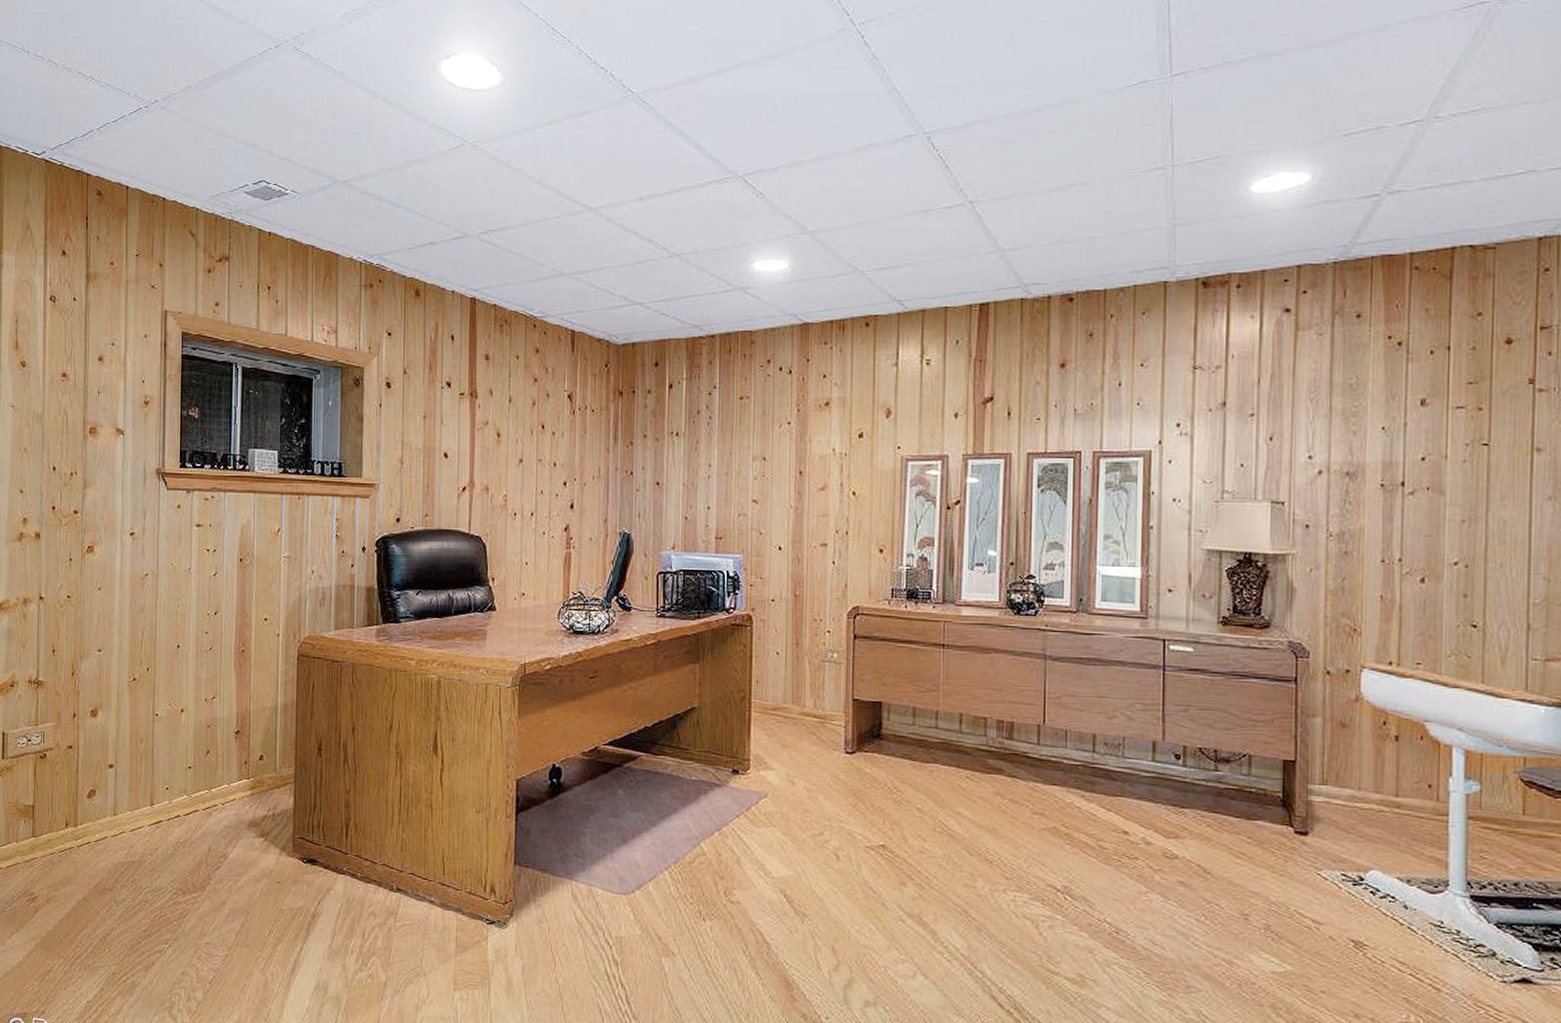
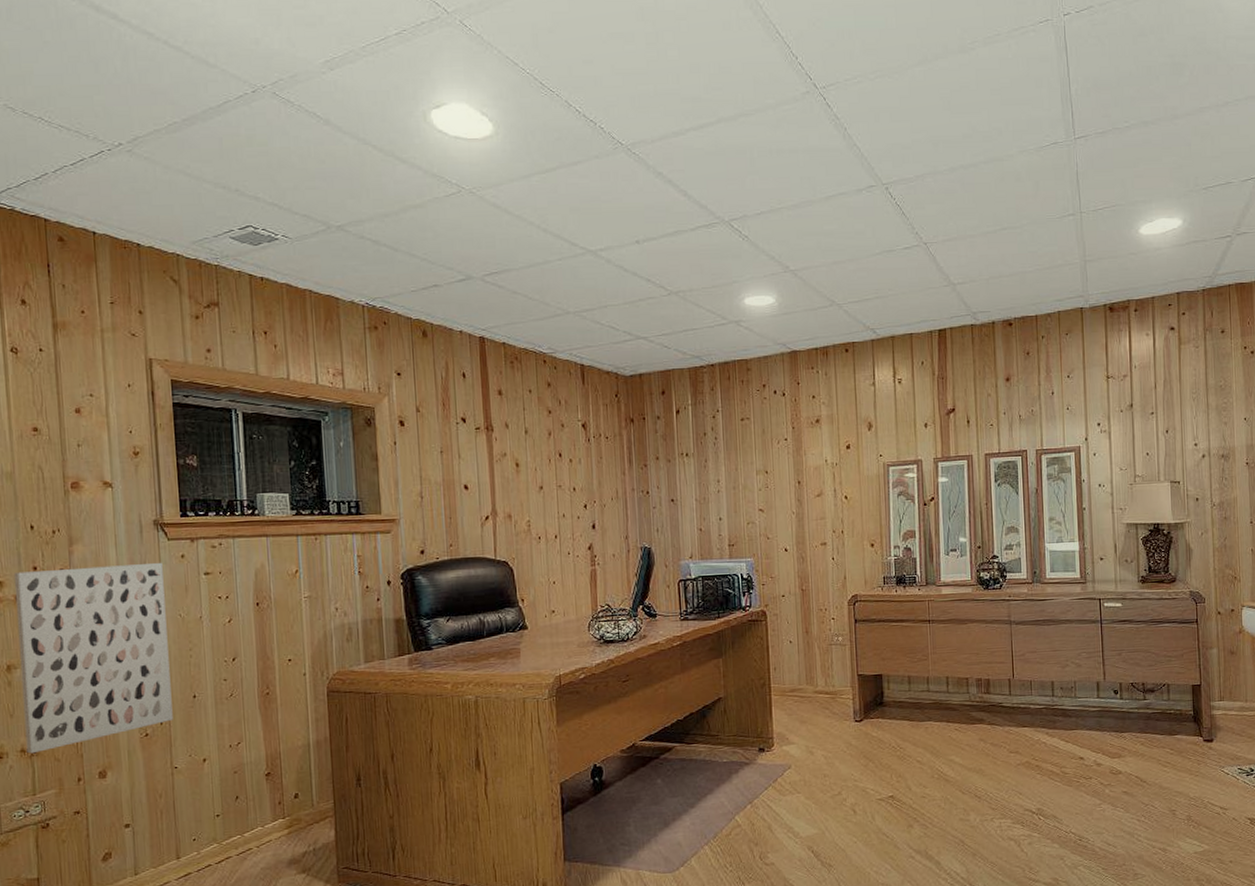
wall art: none [33,510,161,686] -> present [13,562,173,754]

